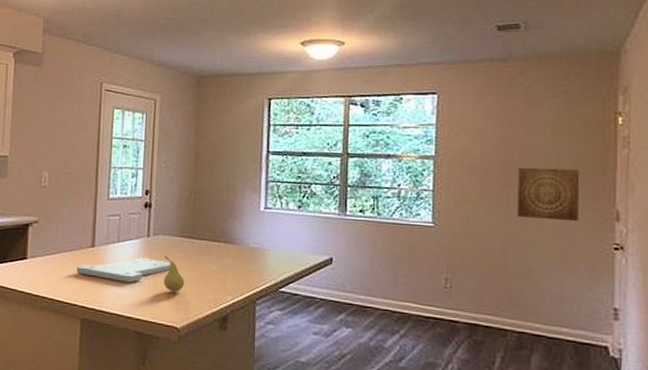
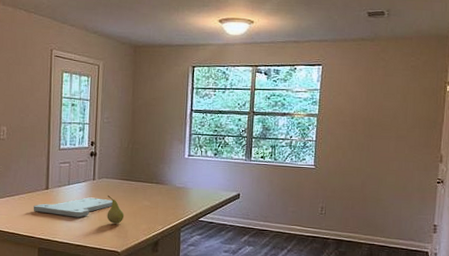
wall art: present [518,167,580,222] -> none [374,123,419,164]

